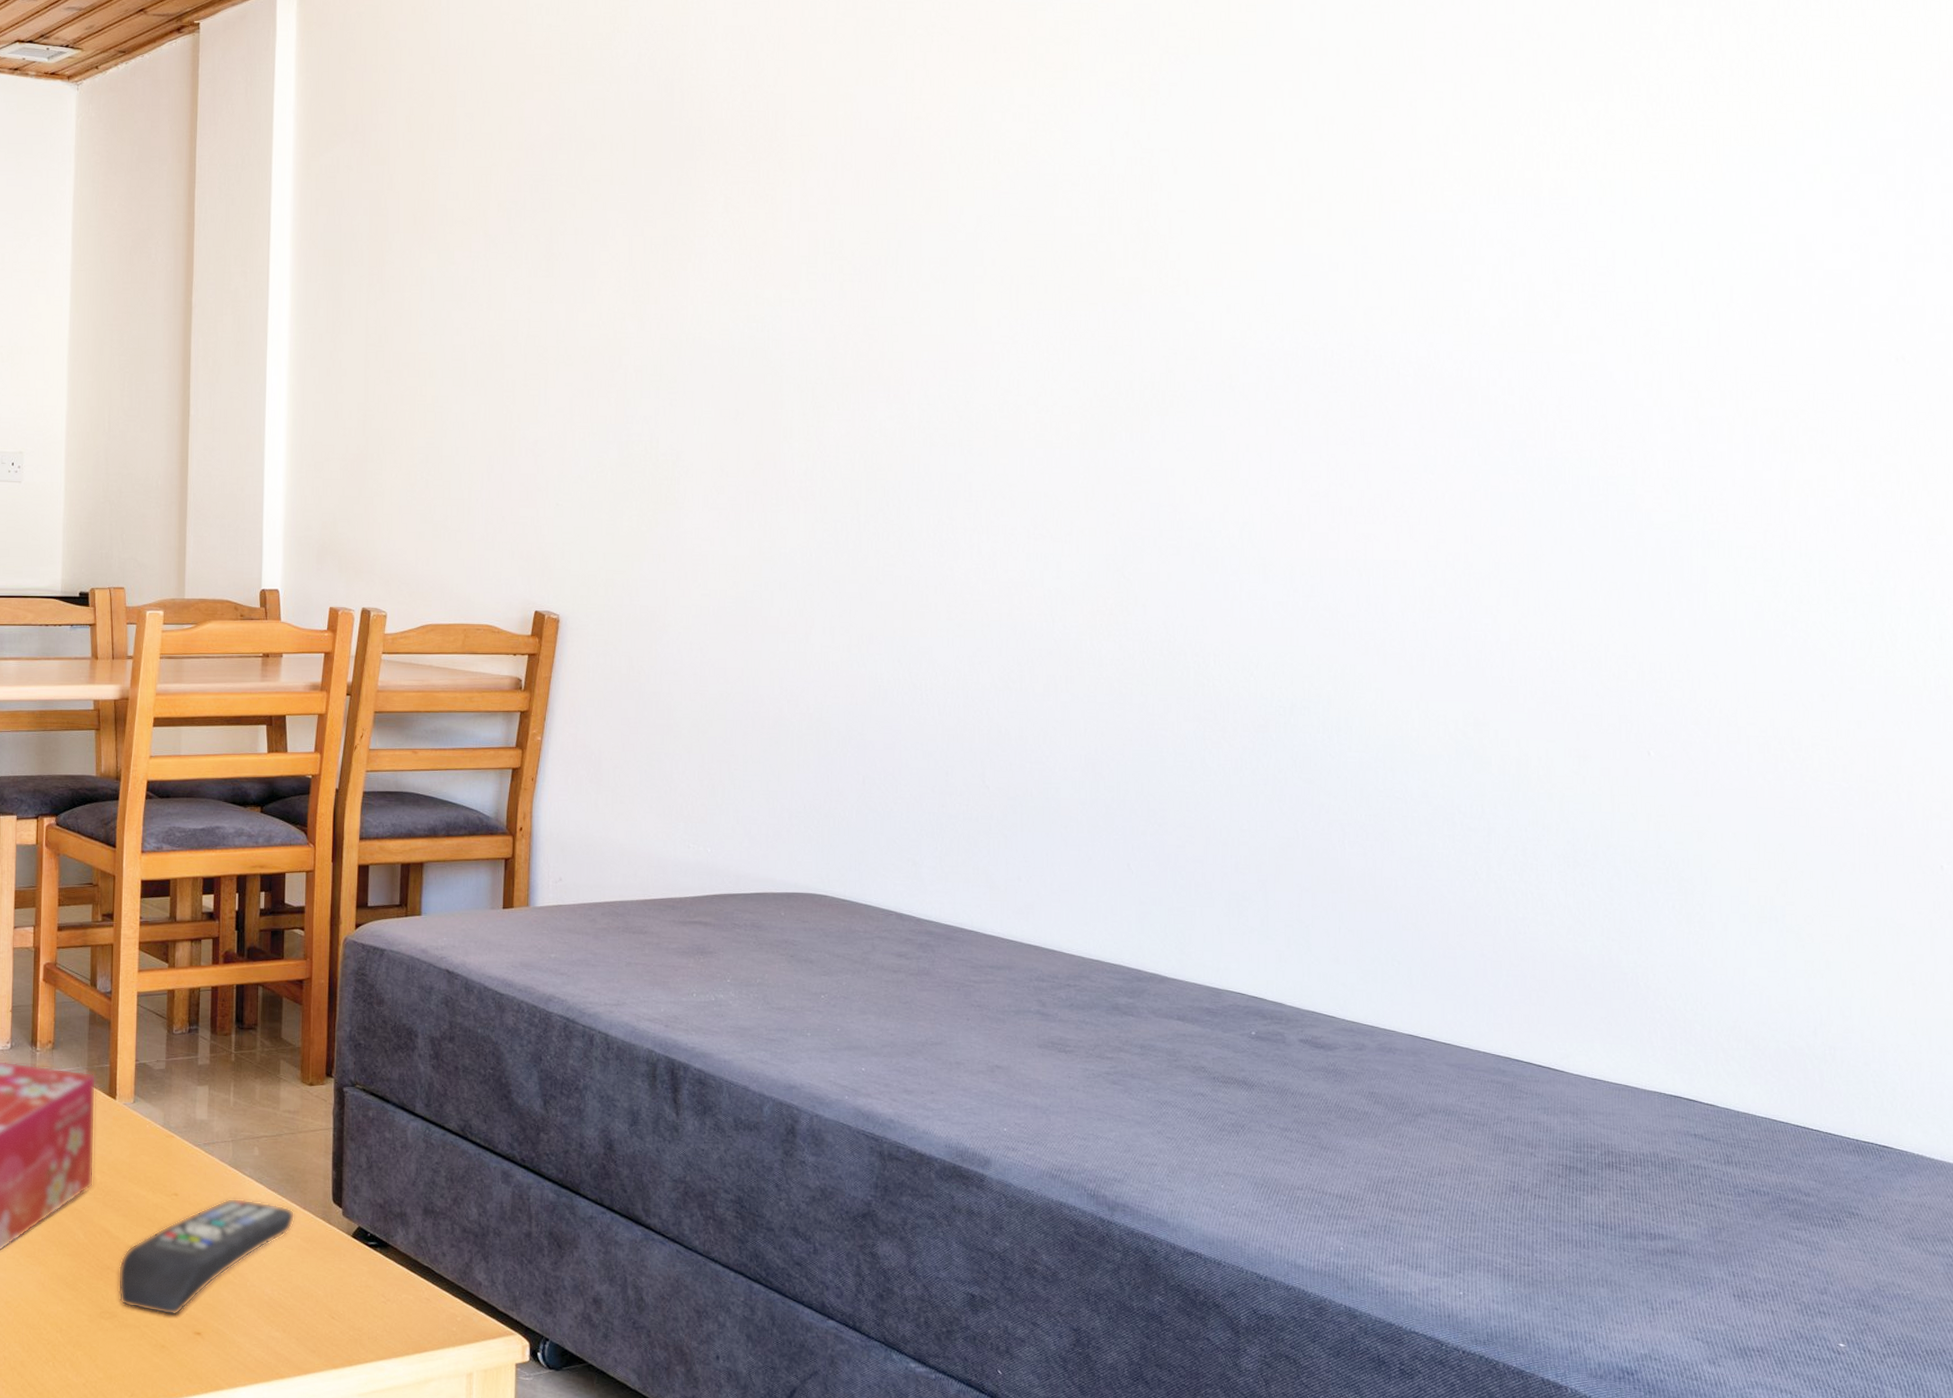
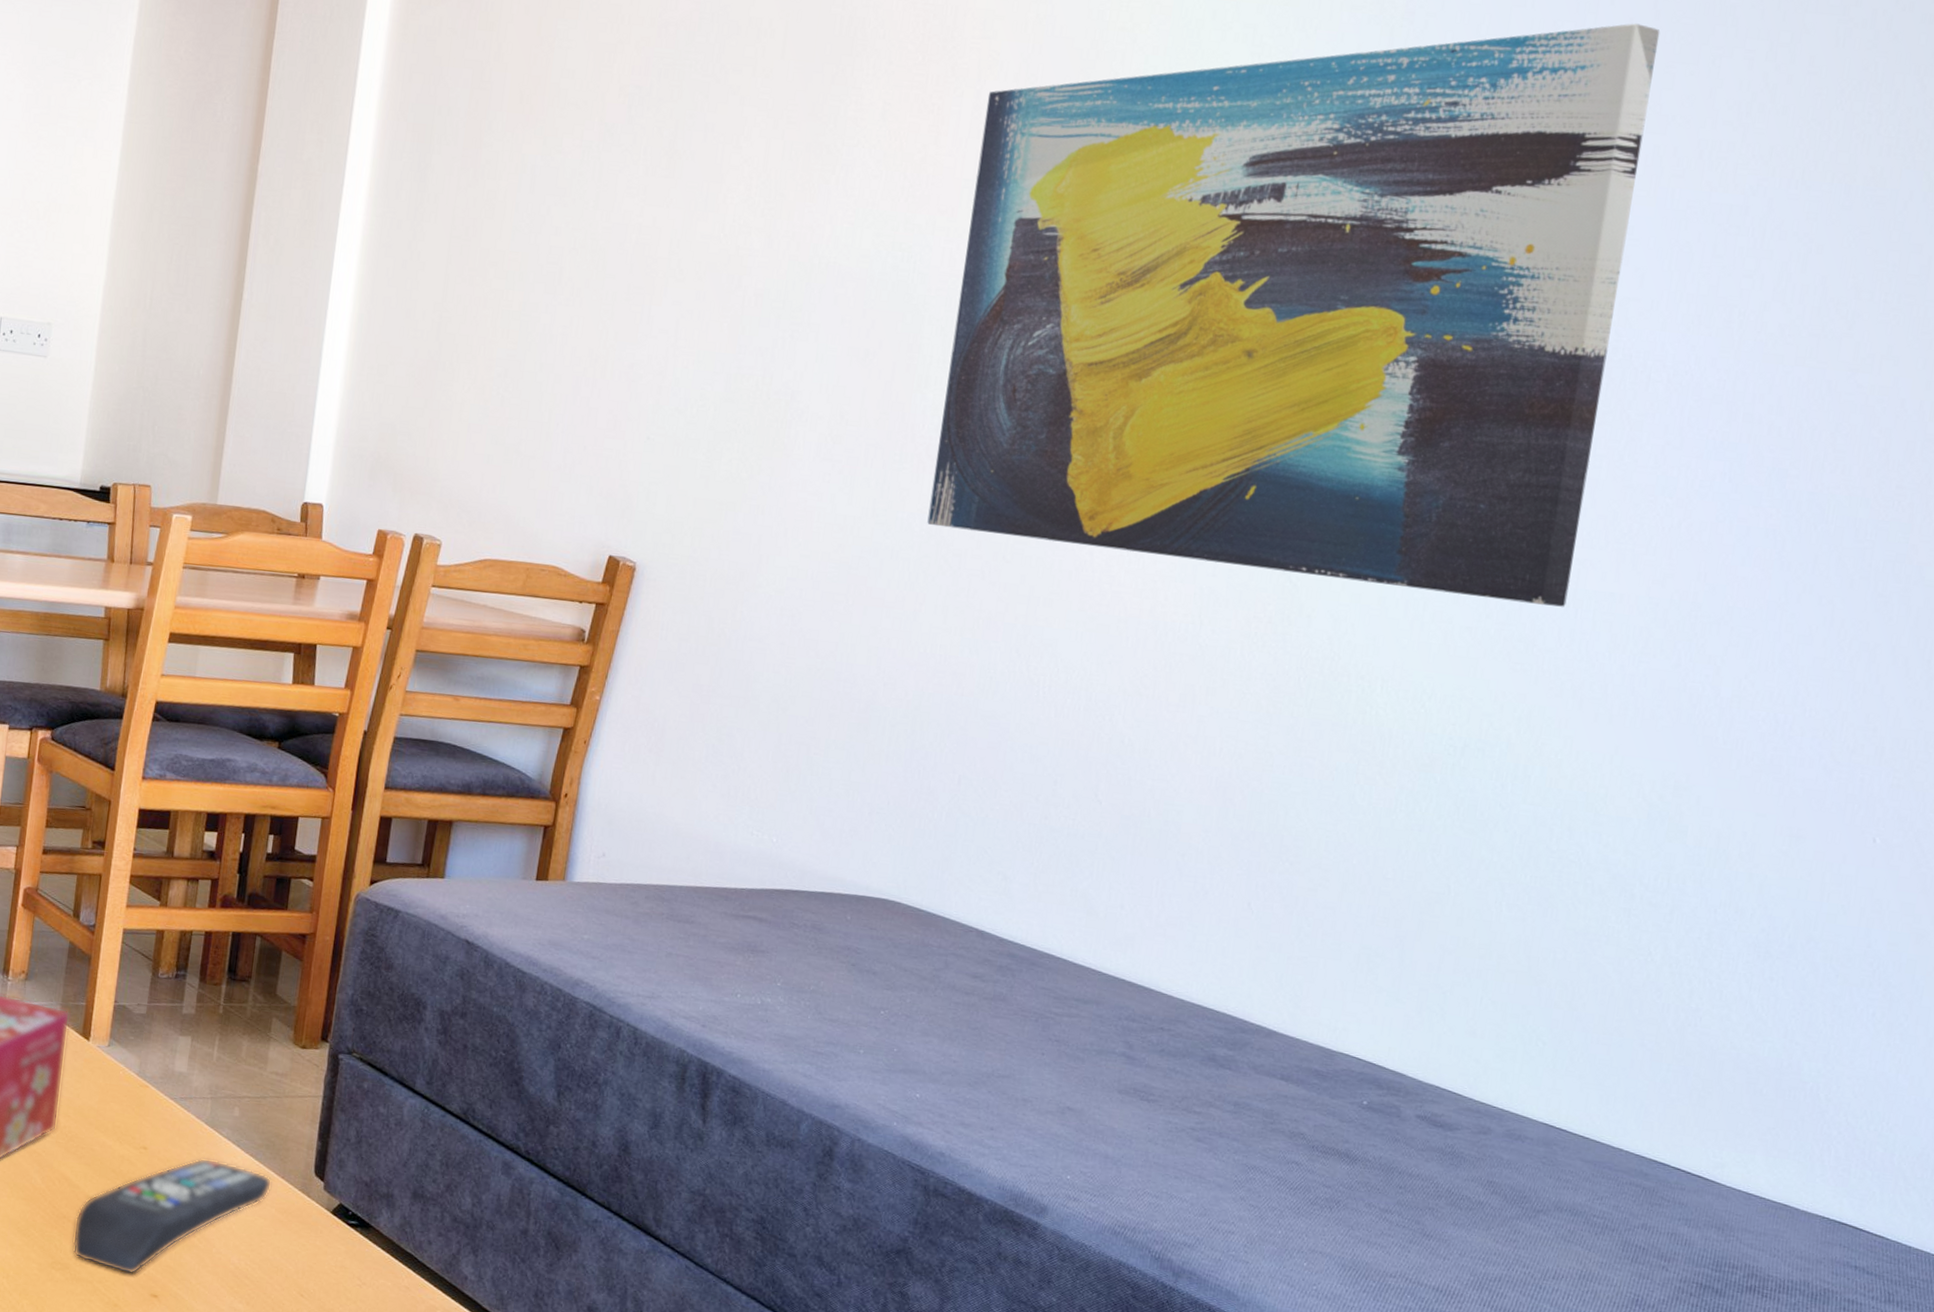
wall art: none [807,78,1363,577] -> present [927,23,1660,607]

